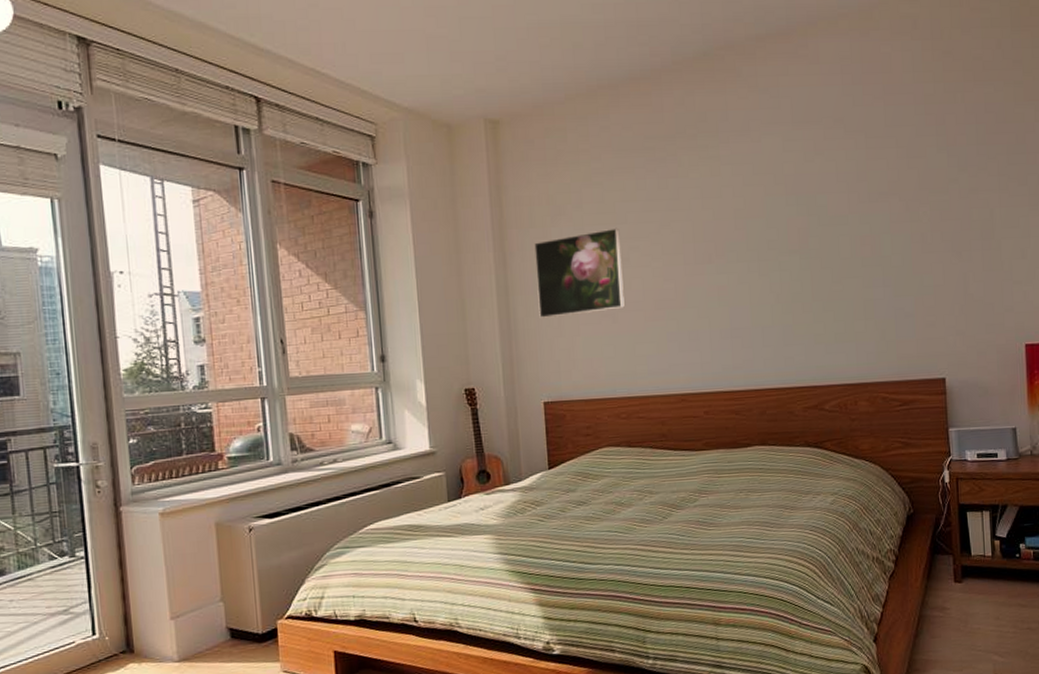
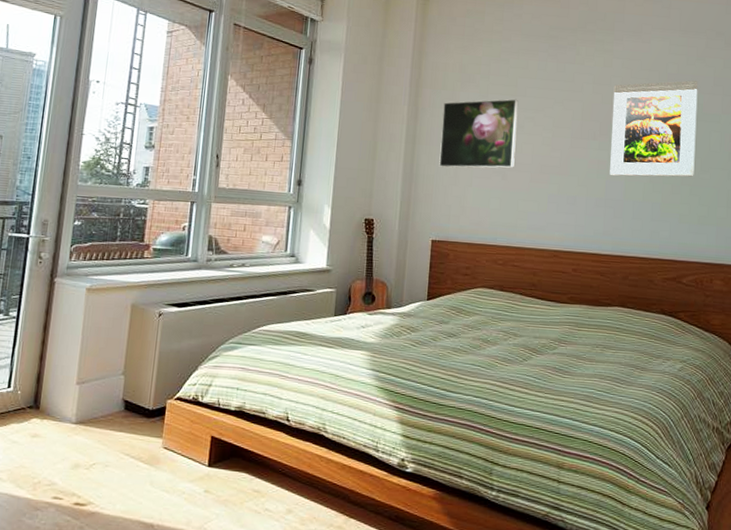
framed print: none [725,180,826,302] -> present [610,80,698,177]

